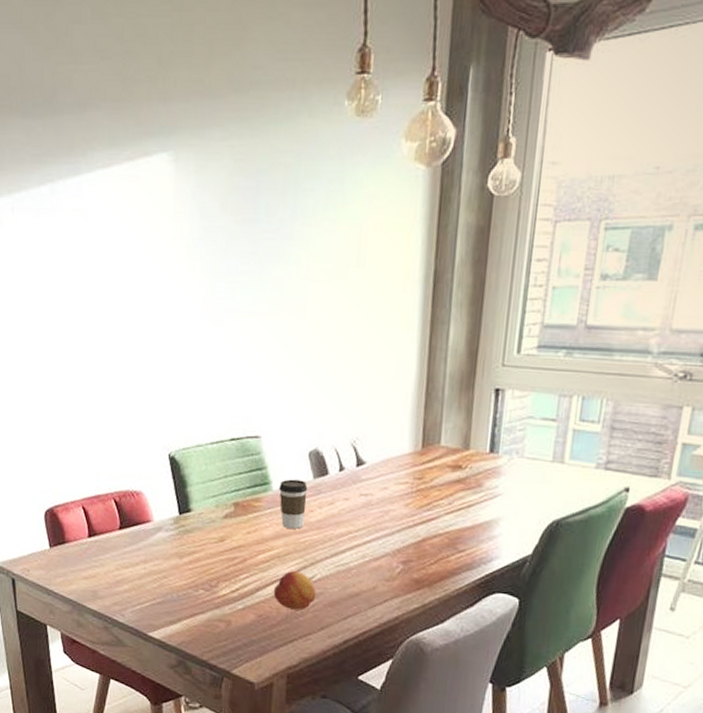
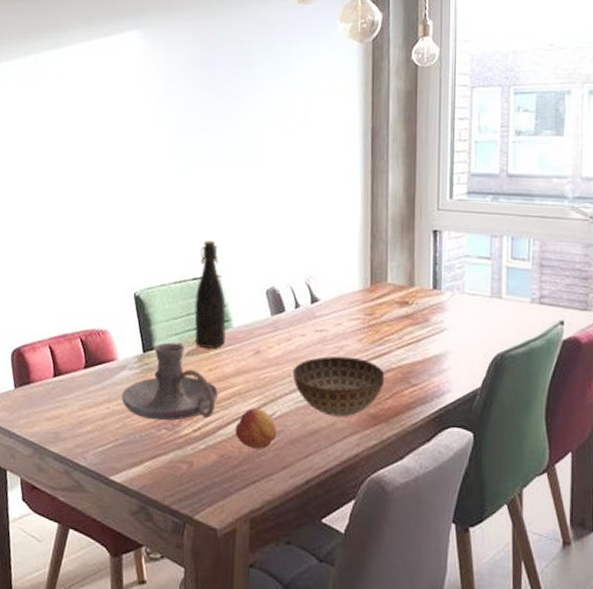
candle holder: none [158,504,257,582] -> present [121,342,218,421]
bottle: none [232,399,266,511] -> present [194,241,227,348]
coffee cup: present [279,479,308,530] -> none [239,316,266,366]
bowl: none [334,520,431,581] -> present [292,356,385,417]

